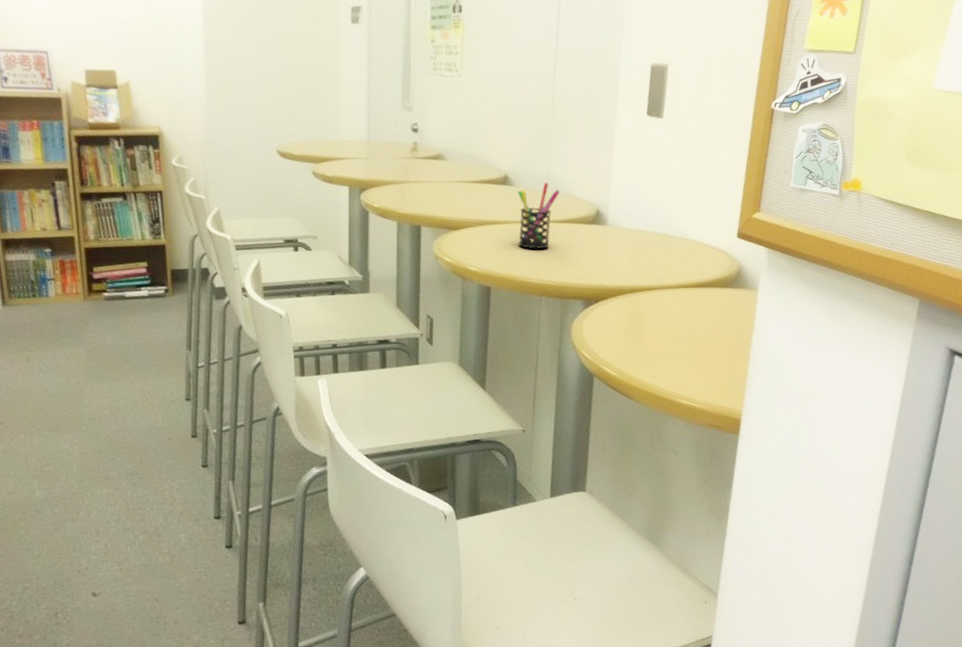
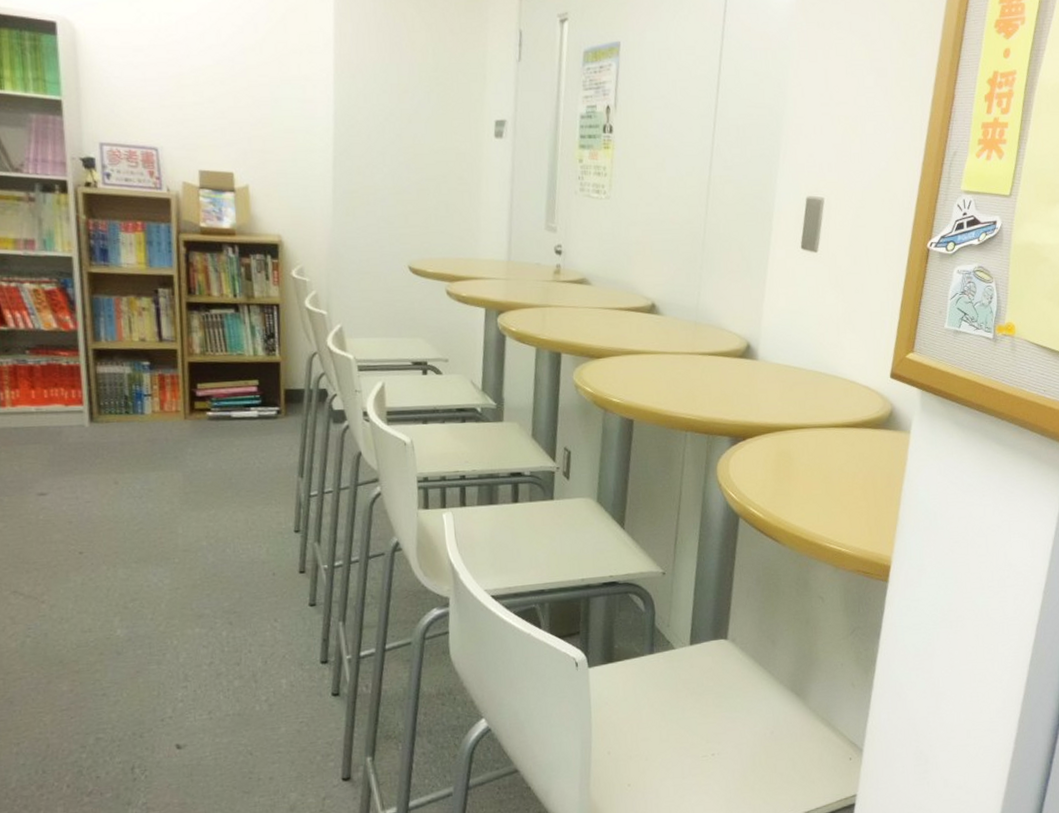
pen holder: present [518,182,560,249] -> none [664,312,710,382]

